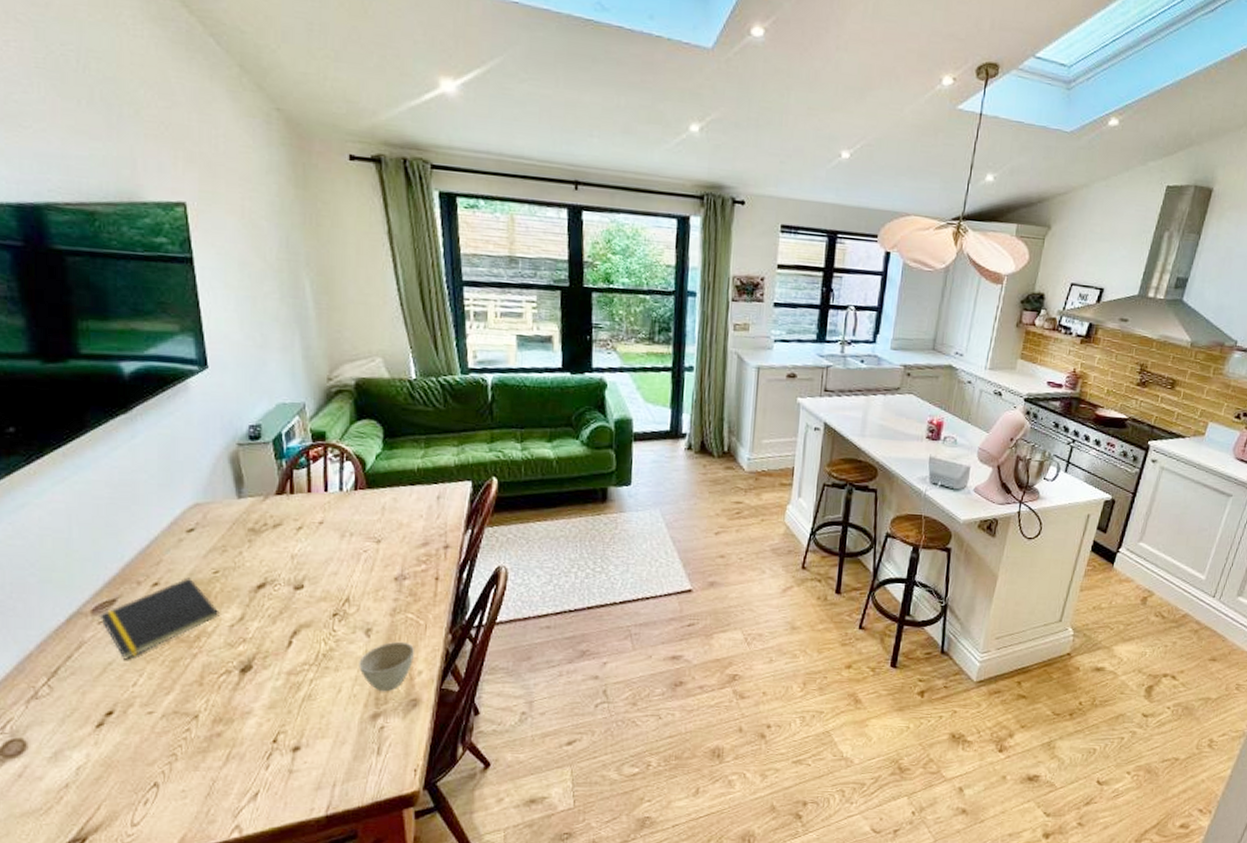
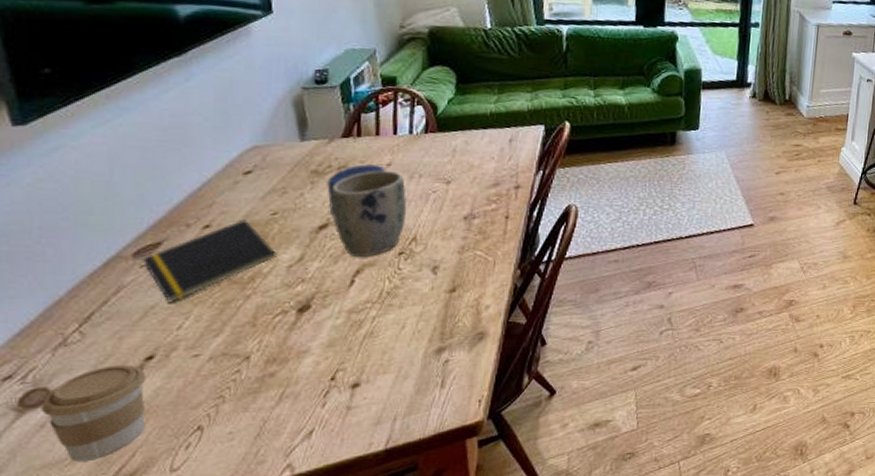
coffee cup: none [19,719,108,811] -> present [42,365,147,461]
candle: none [263,522,317,576] -> present [327,164,385,217]
plant pot: none [268,529,339,619] -> present [331,170,406,258]
cup: present [359,641,414,692] -> none [424,278,482,327]

